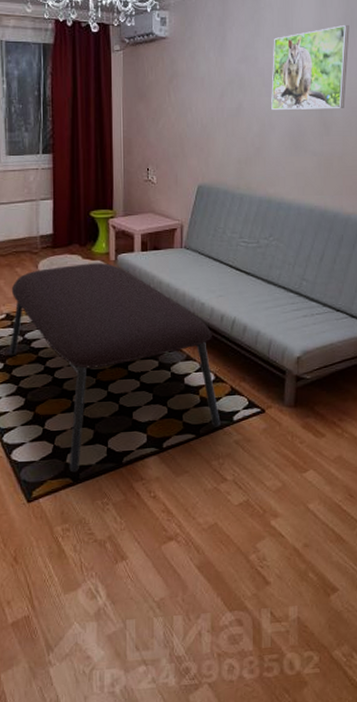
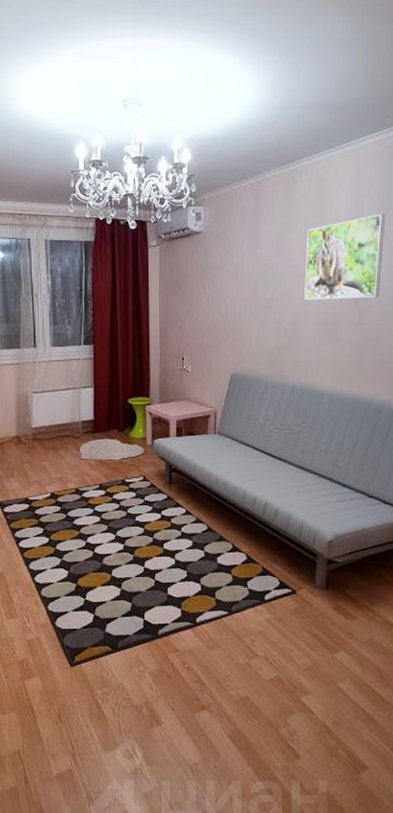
coffee table: present [8,263,221,473] -> none [53,447,252,641]

